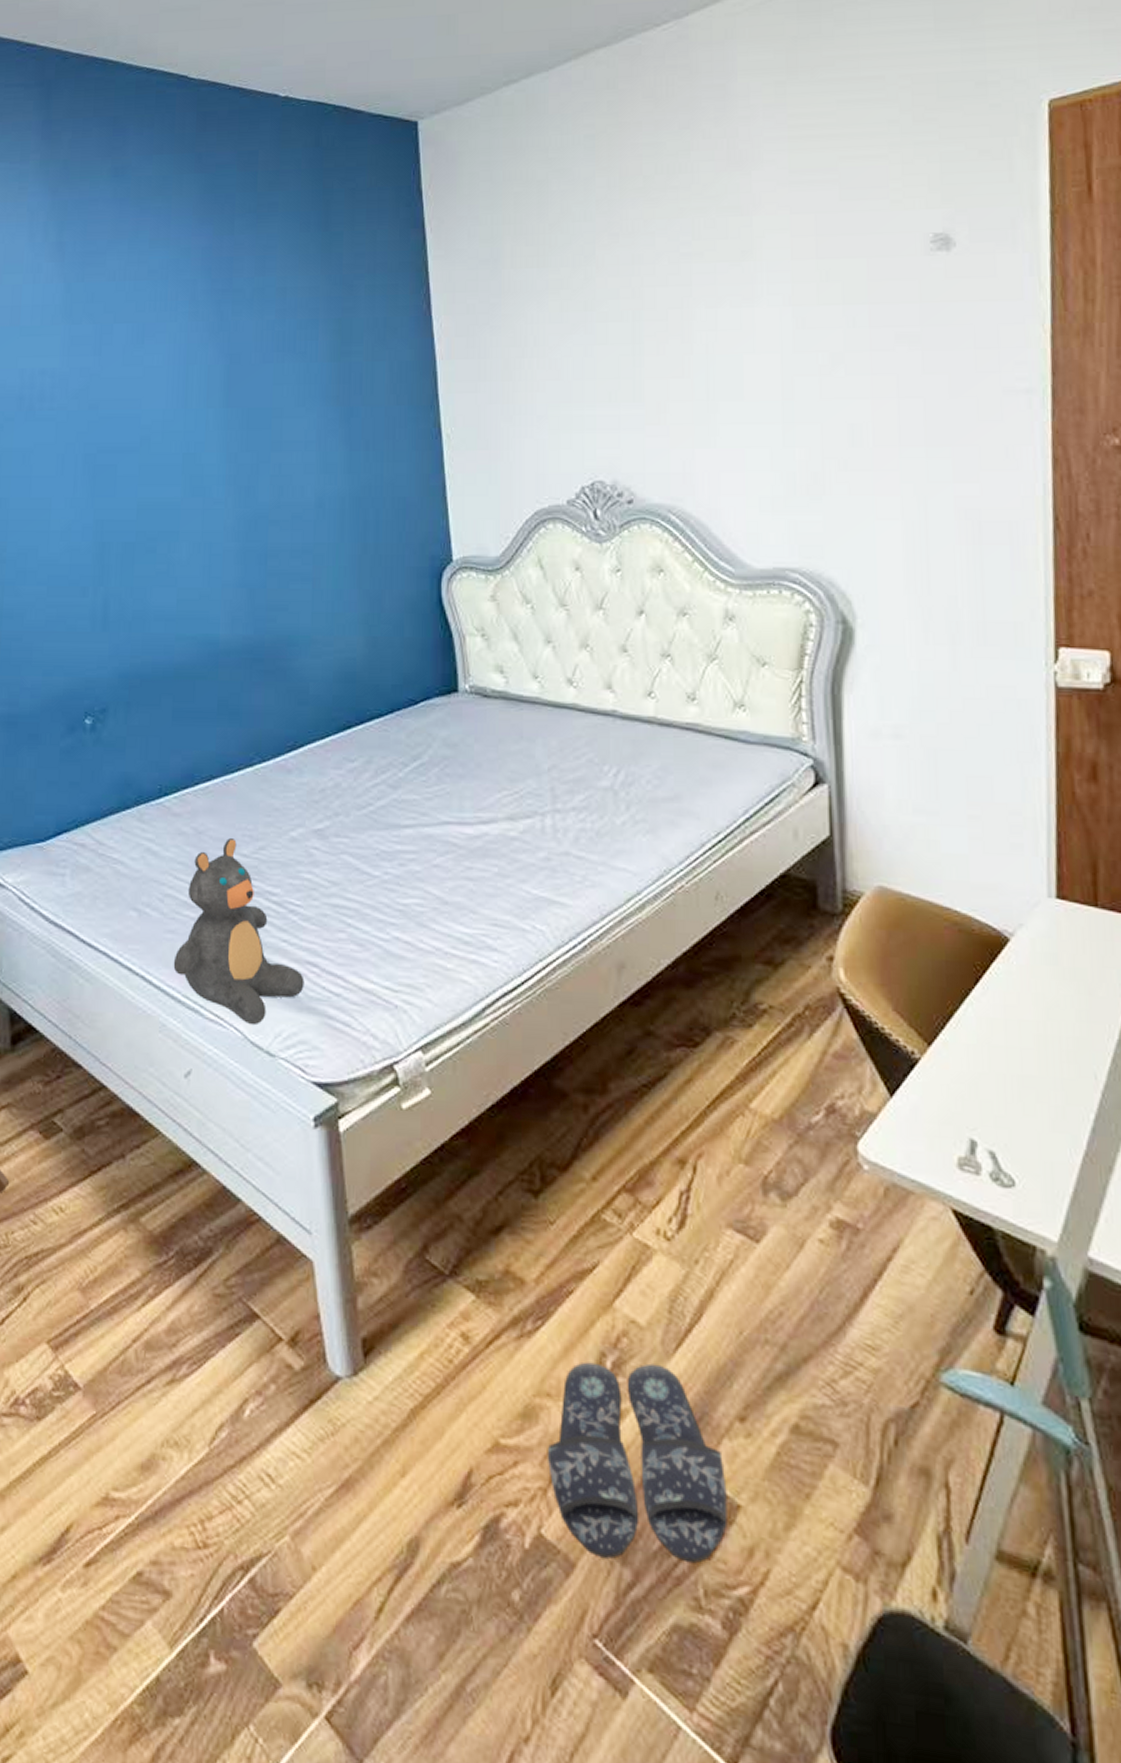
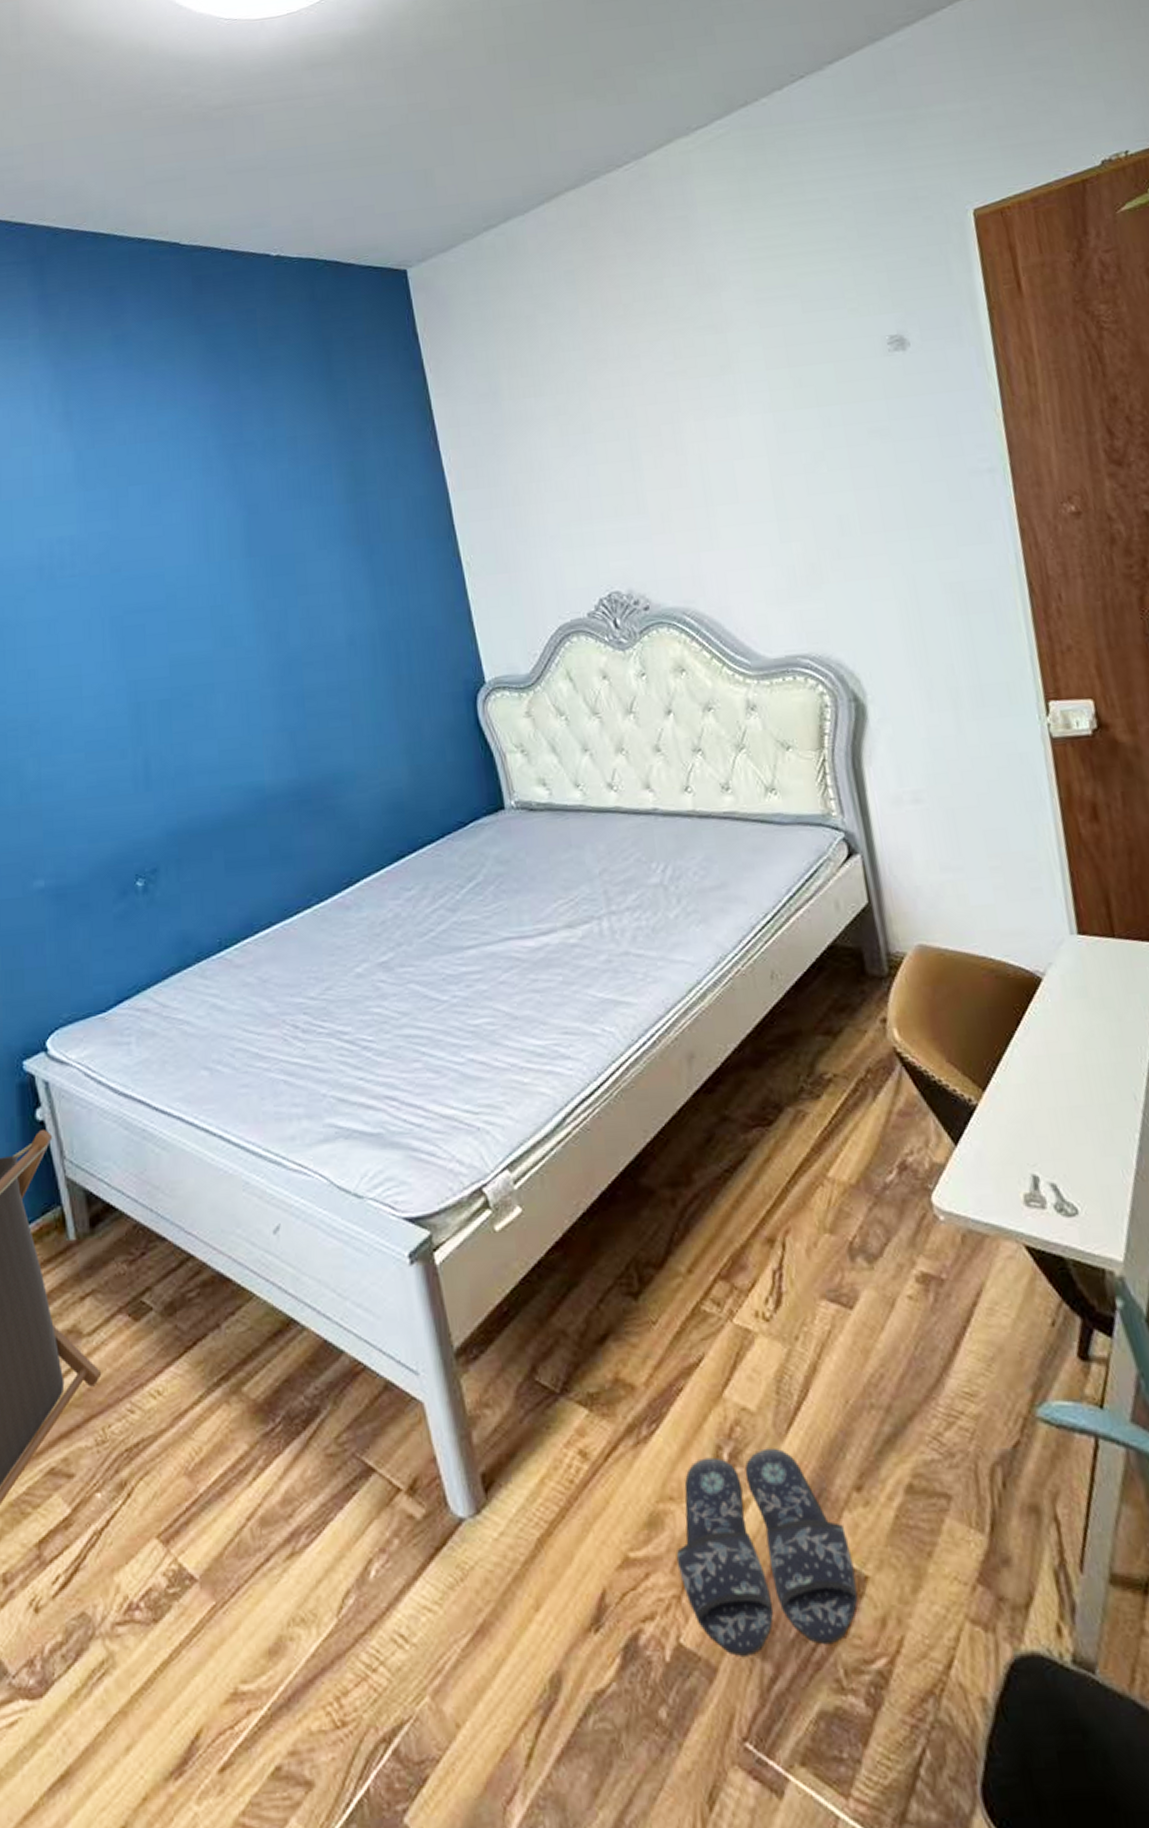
stuffed animal: present [173,838,305,1026] -> none [250,983,385,1169]

